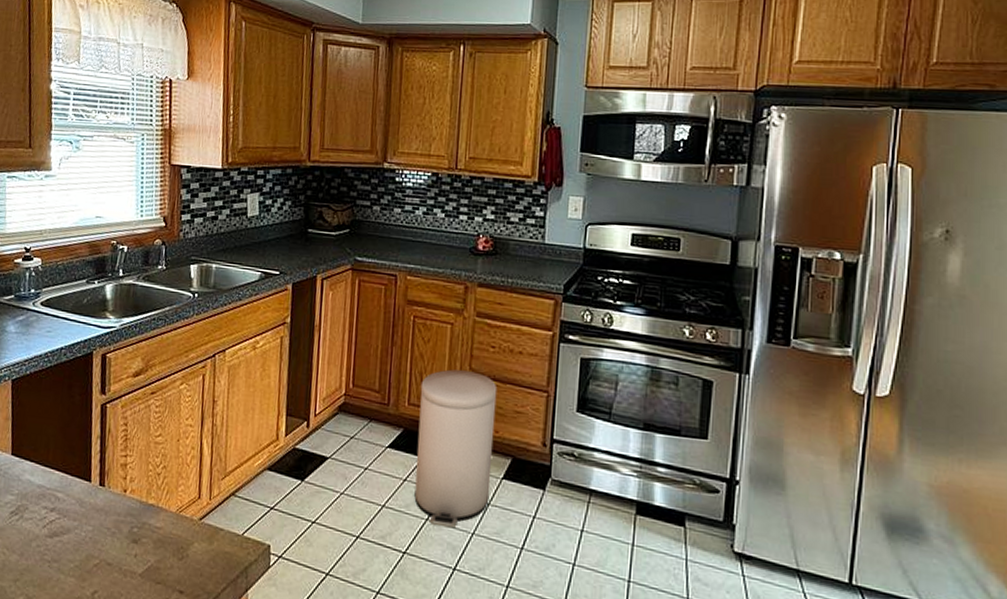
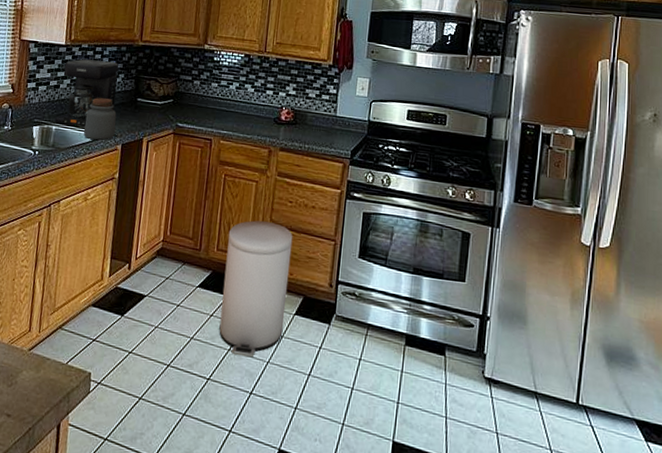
coffee maker: none [214,185,284,264] -> present [54,59,118,127]
jar: none [247,229,285,280] -> present [83,97,117,141]

